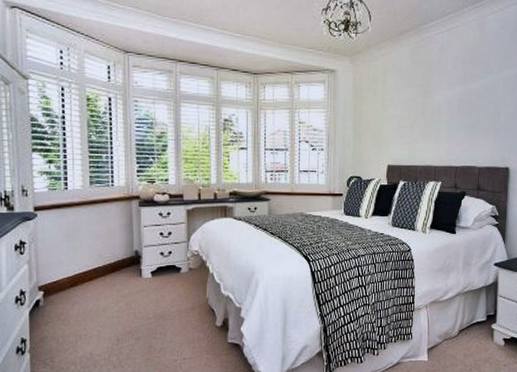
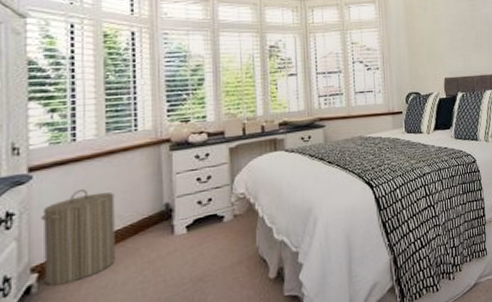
laundry hamper: none [44,230,98,303] -> present [40,189,115,286]

